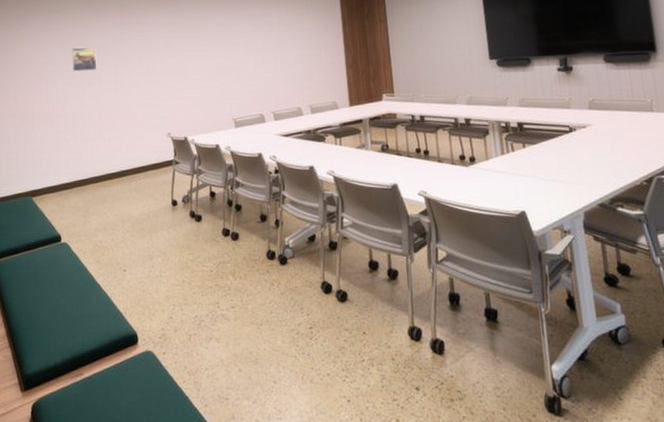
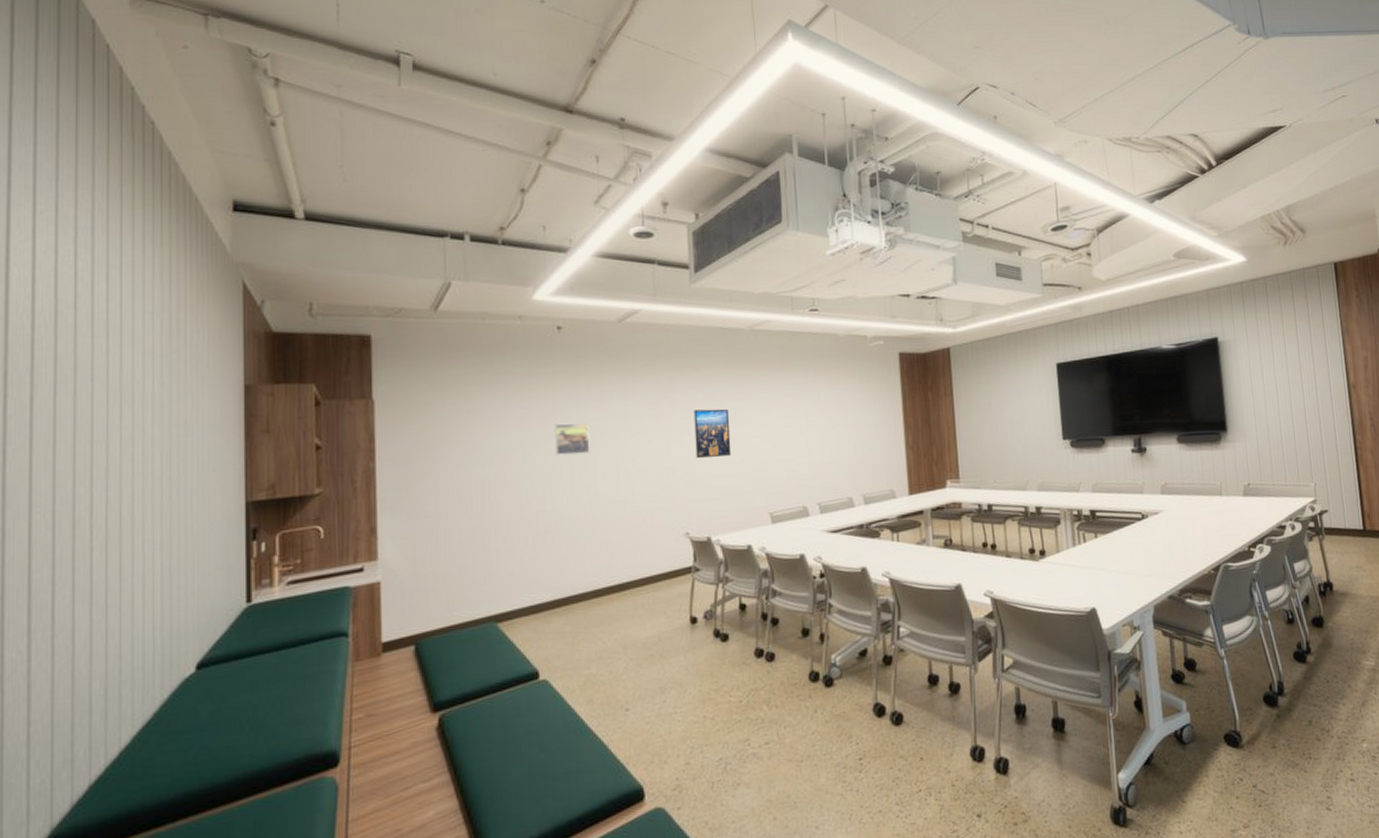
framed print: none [173,35,203,74] -> present [694,409,732,458]

